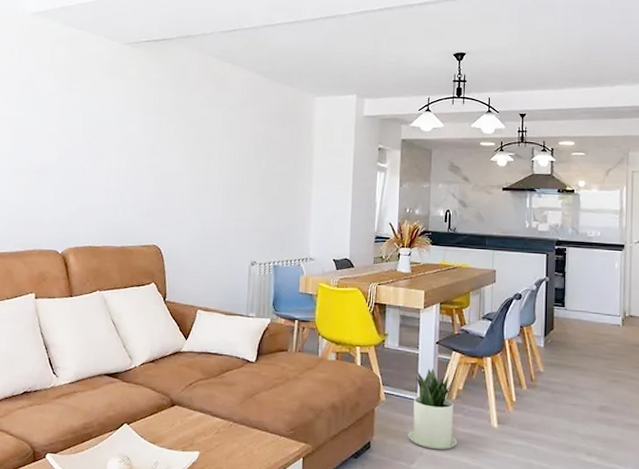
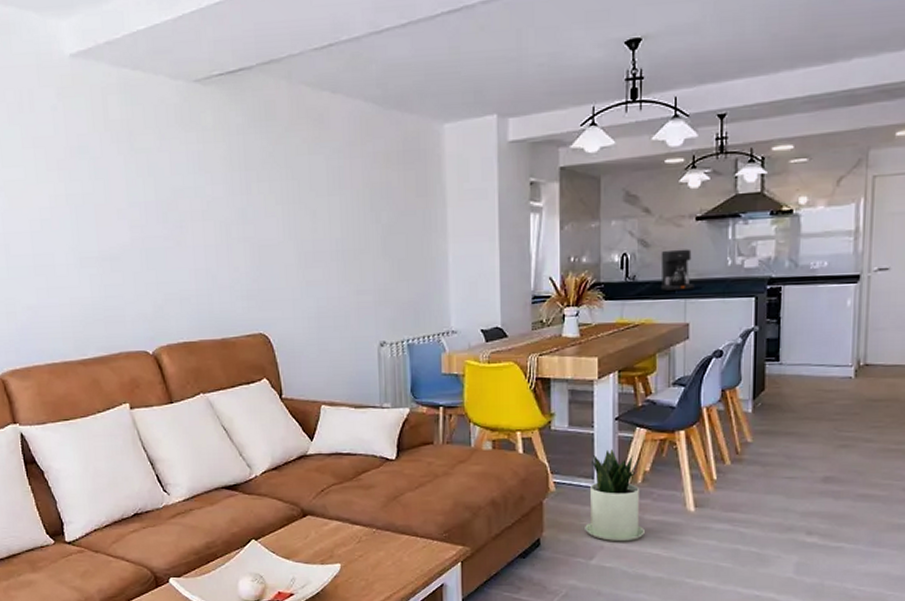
coffee maker: none [474,211,500,244] -> present [660,249,694,292]

